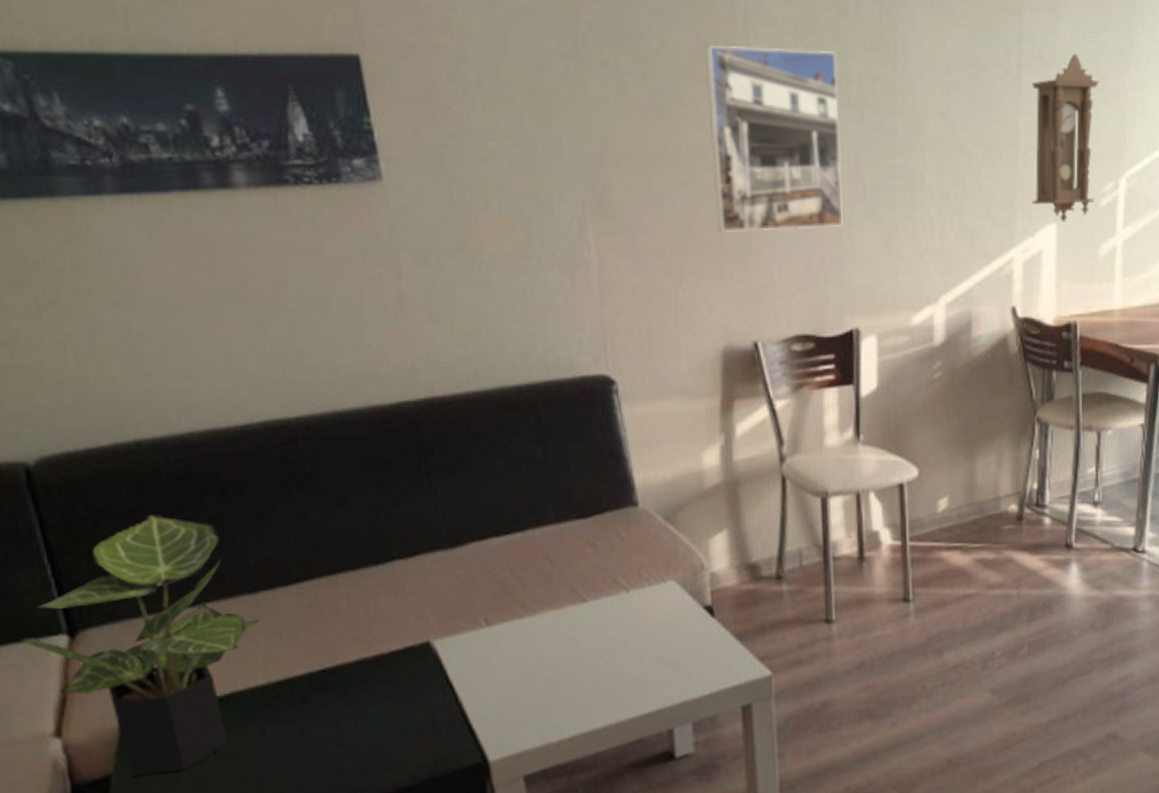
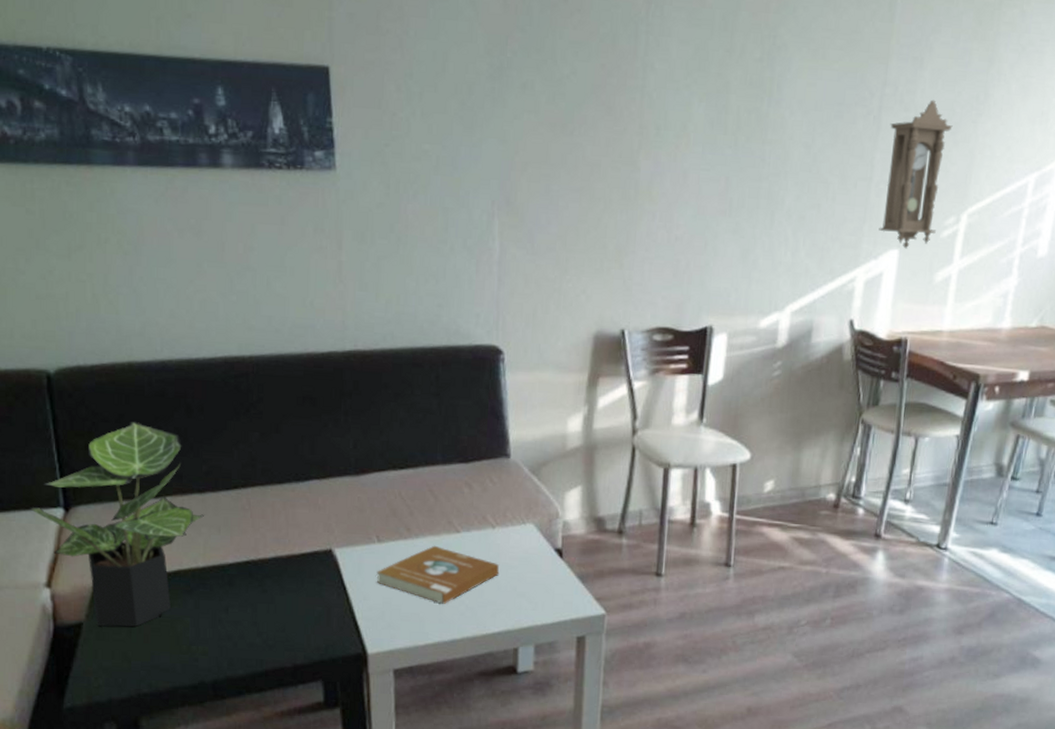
book: none [489,620,641,690] -> present [376,545,500,604]
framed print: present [704,46,843,233] -> none [601,75,719,238]

